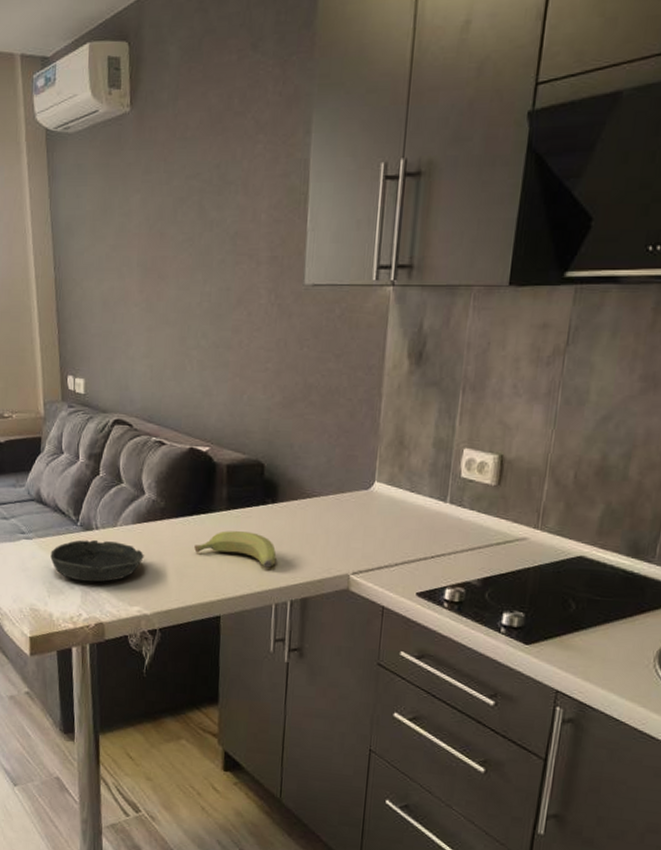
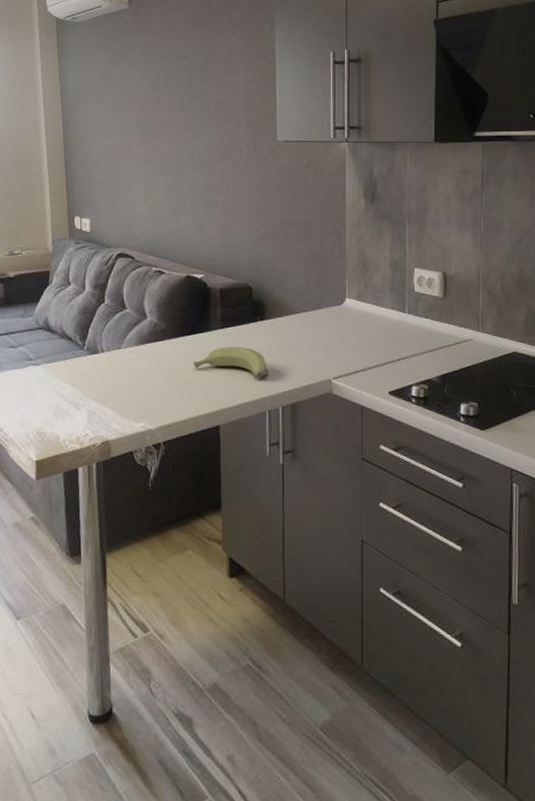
bowl: present [50,540,144,582] -> none [57,363,147,402]

